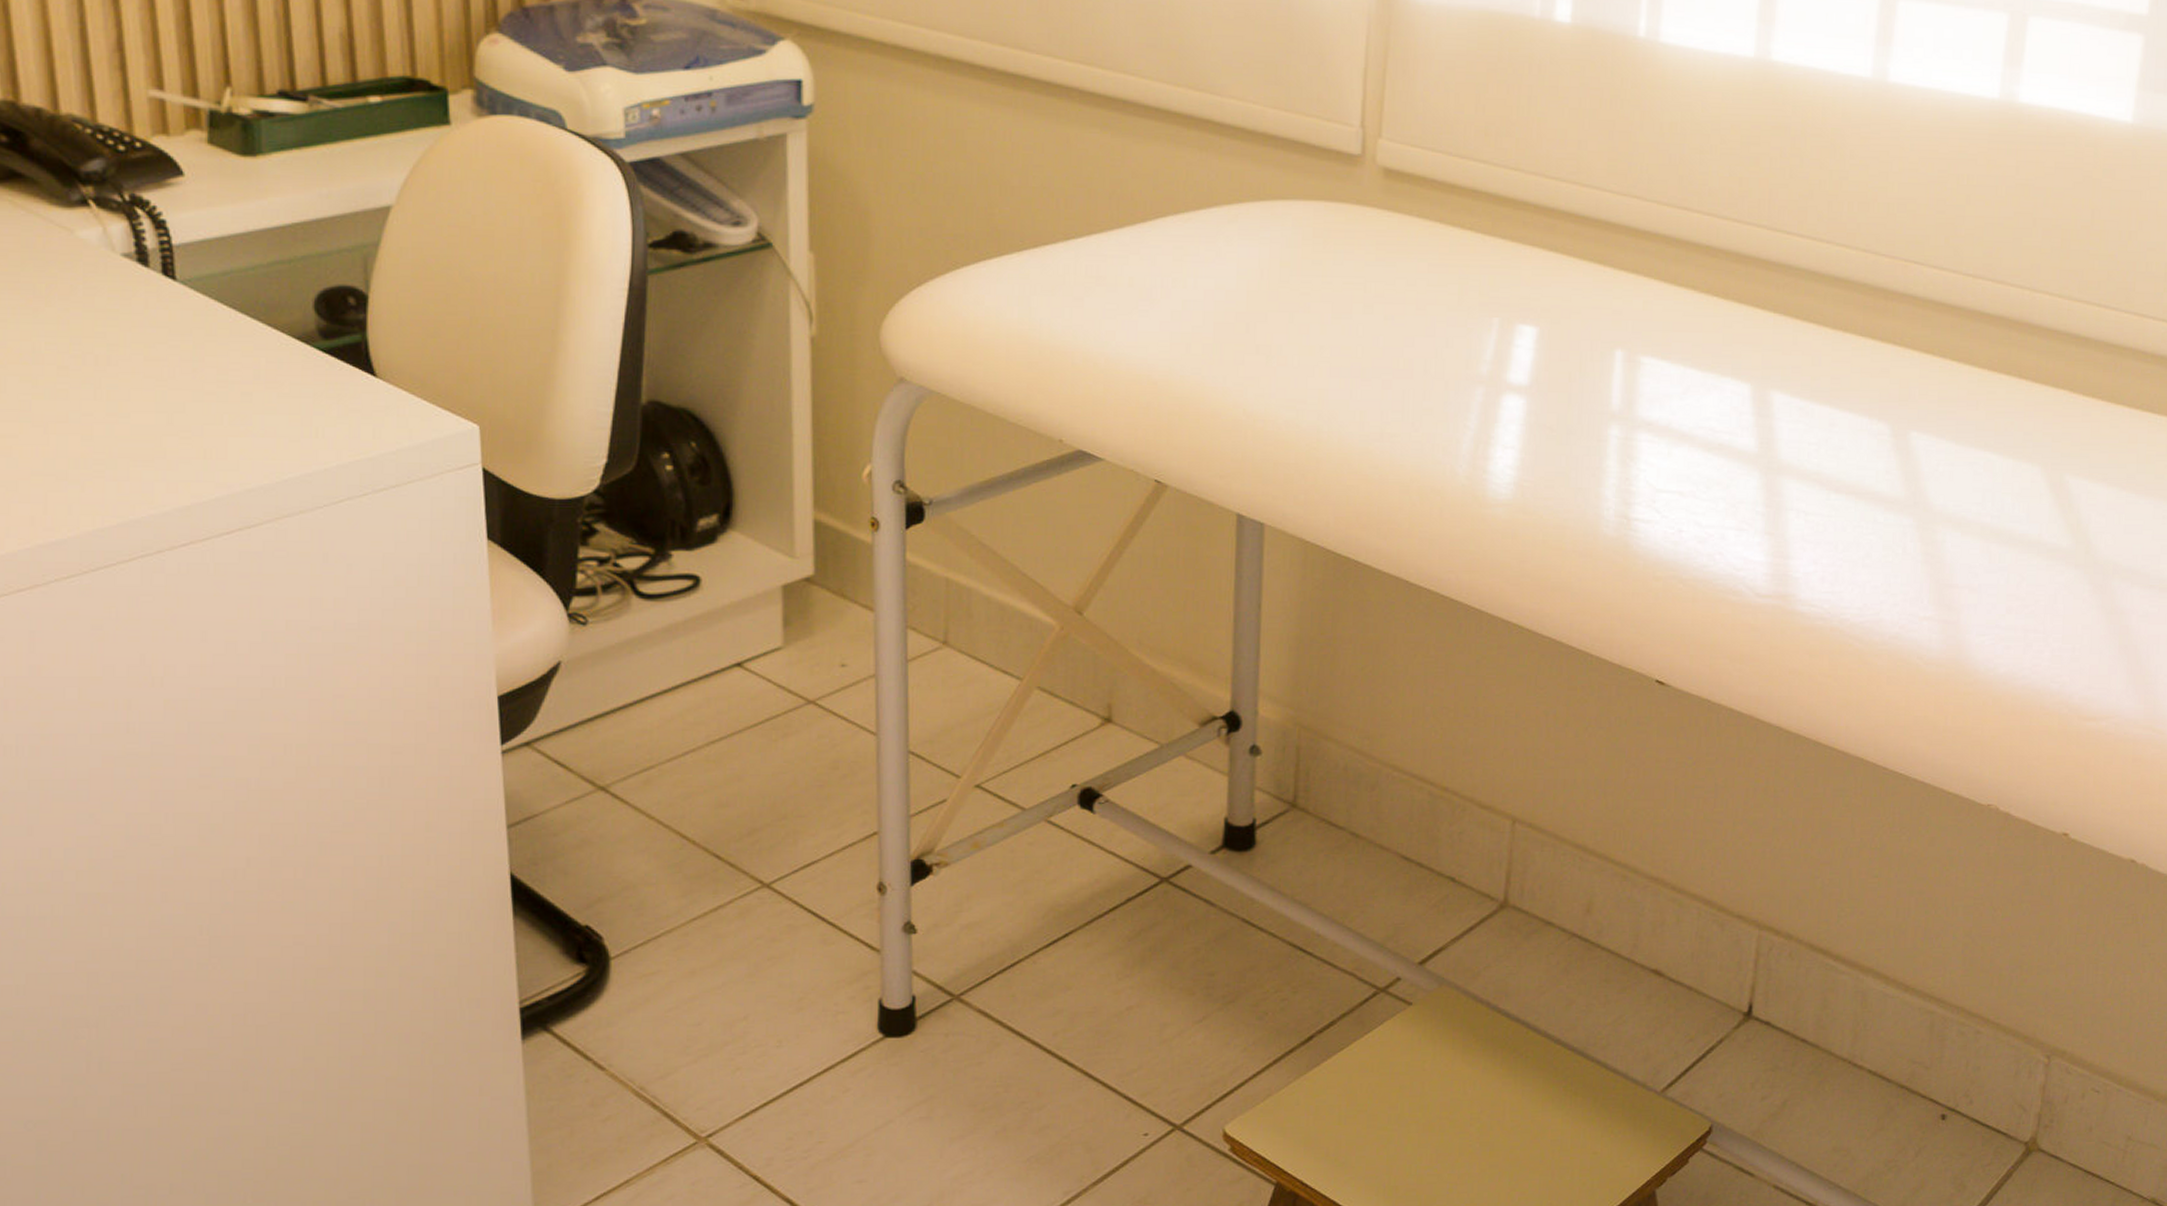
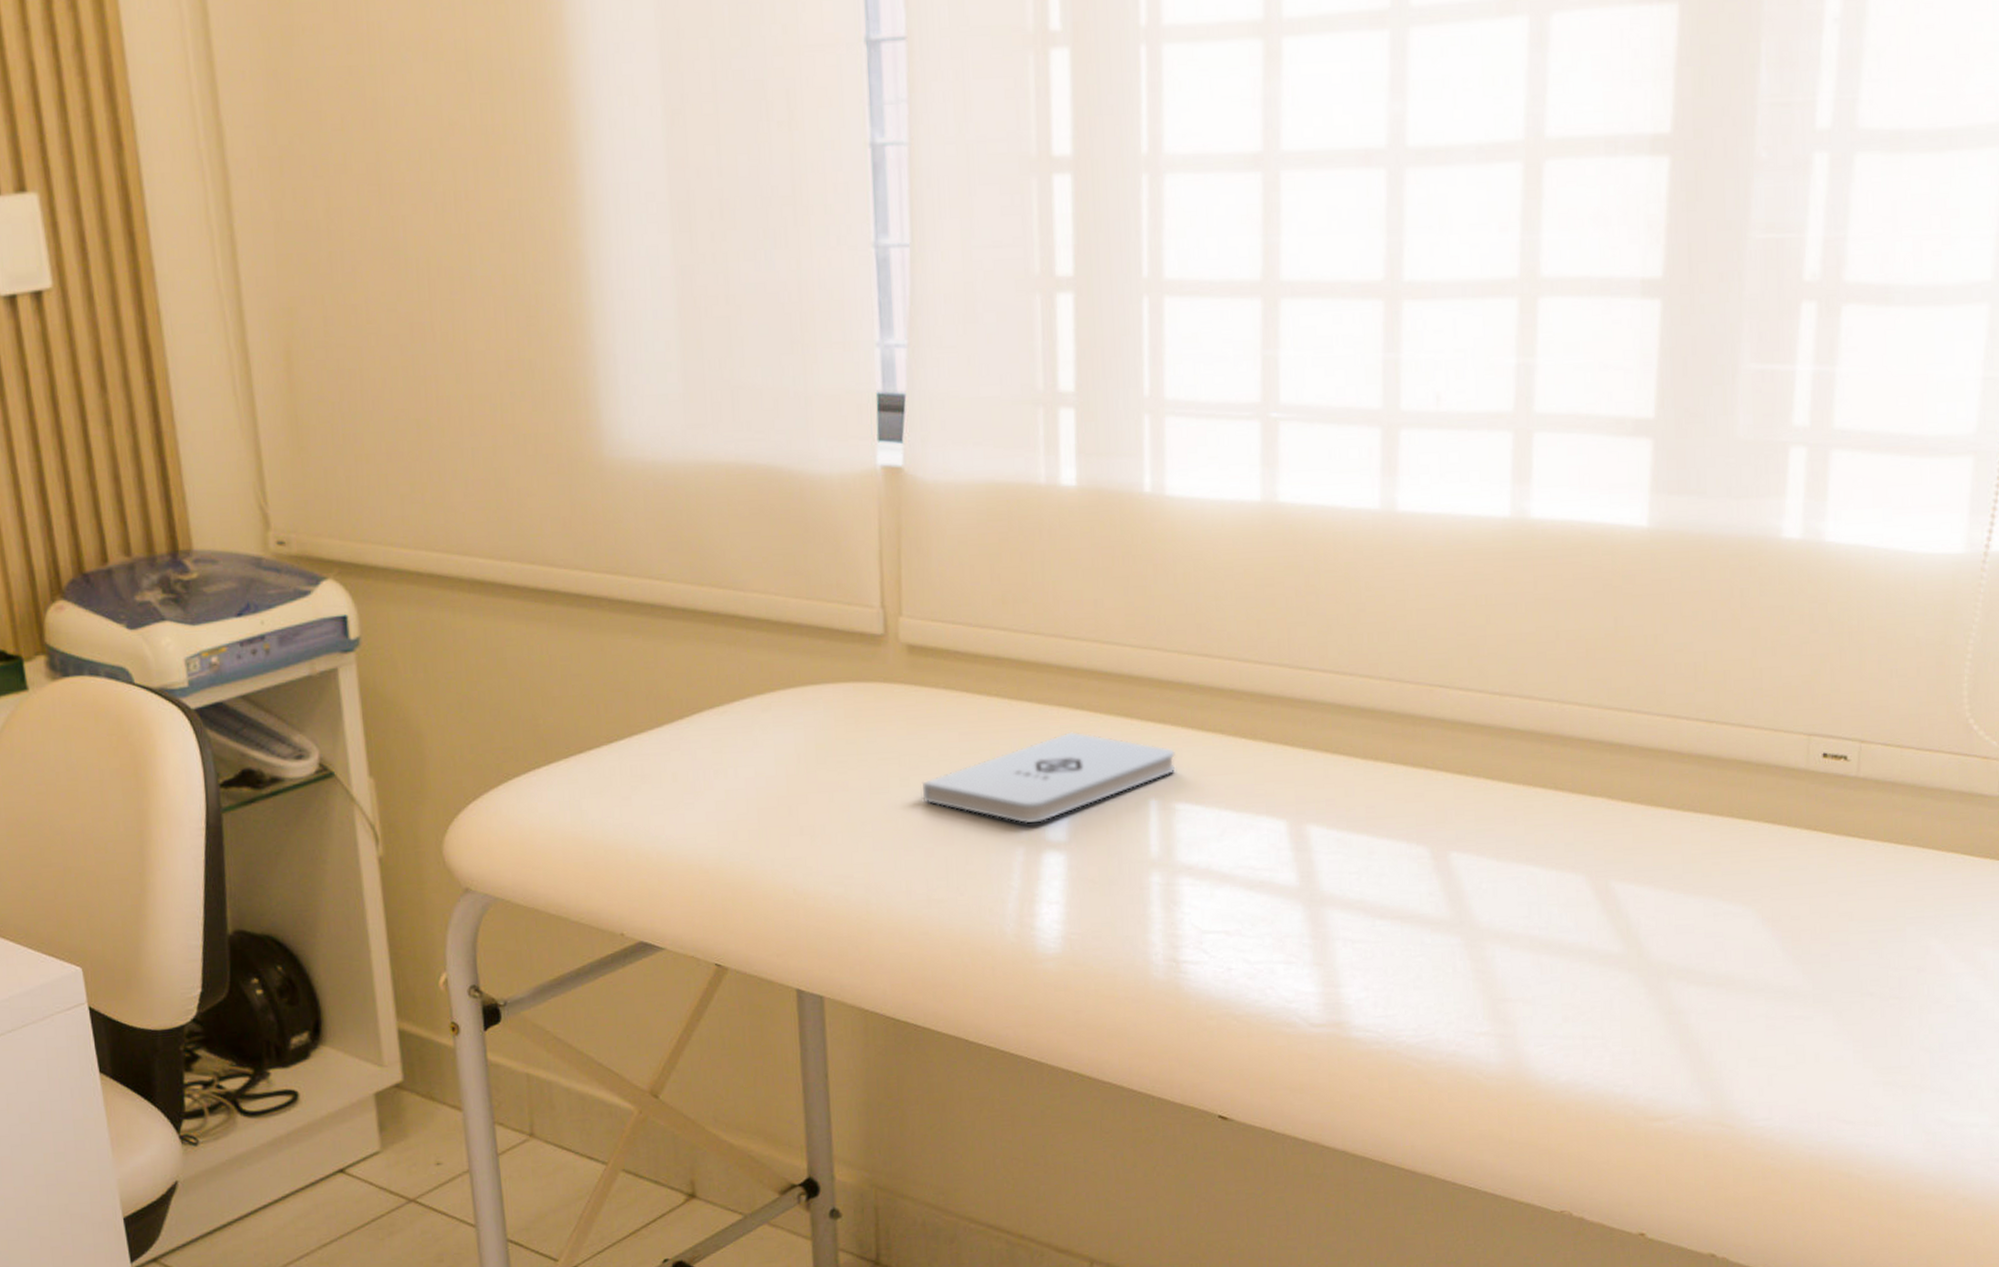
notepad: none [1385,272,1645,364] -> present [921,731,1175,824]

